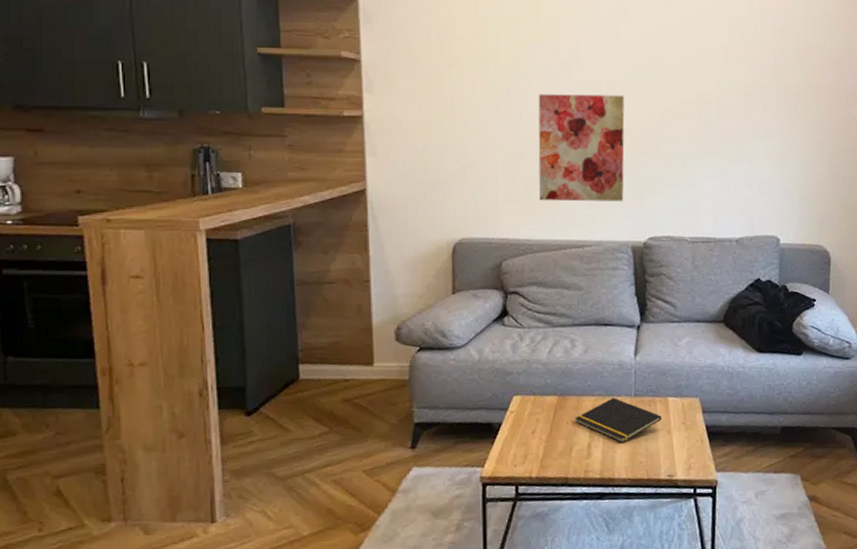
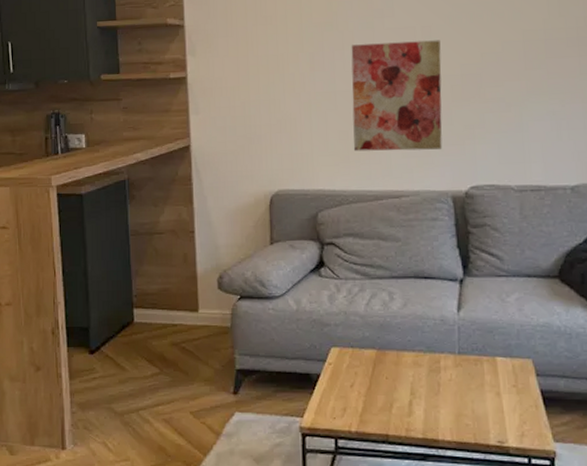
notepad: present [575,398,662,443] -> none [395,354,489,403]

